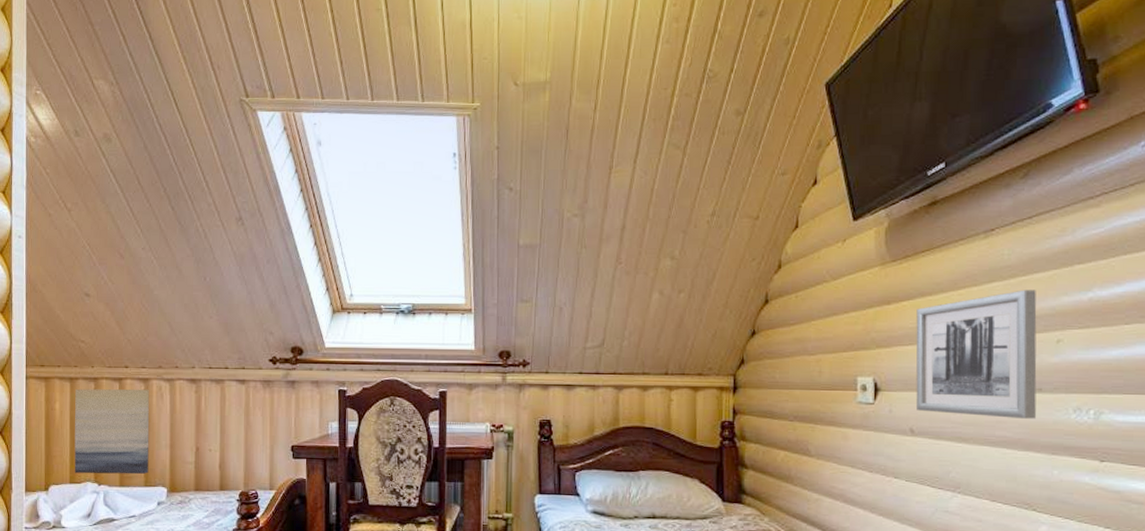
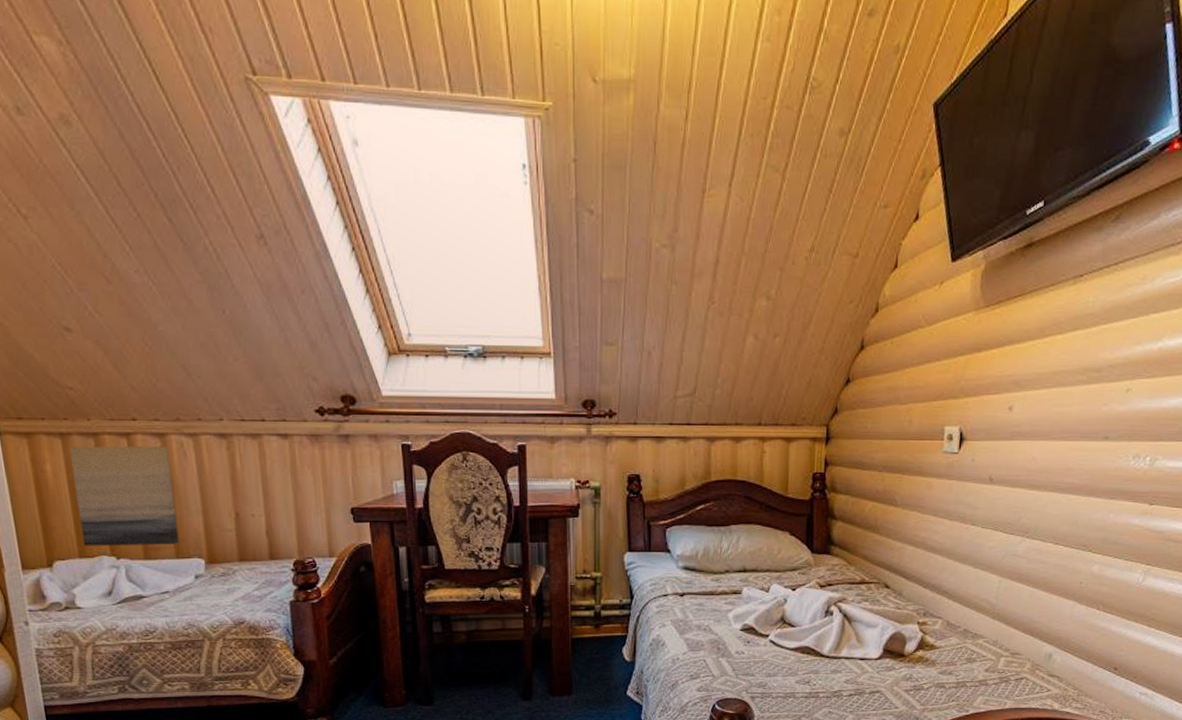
wall art: present [916,289,1037,419] -> none [996,338,1114,466]

